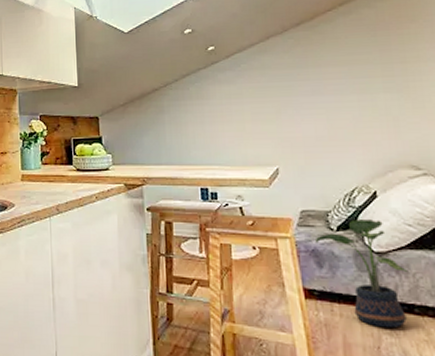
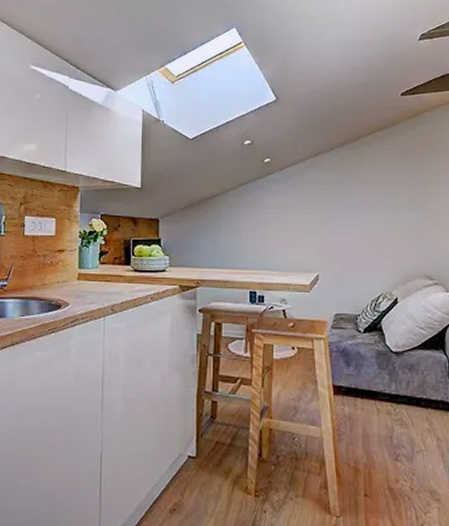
potted plant: present [314,219,409,328] -> none [345,323,419,420]

